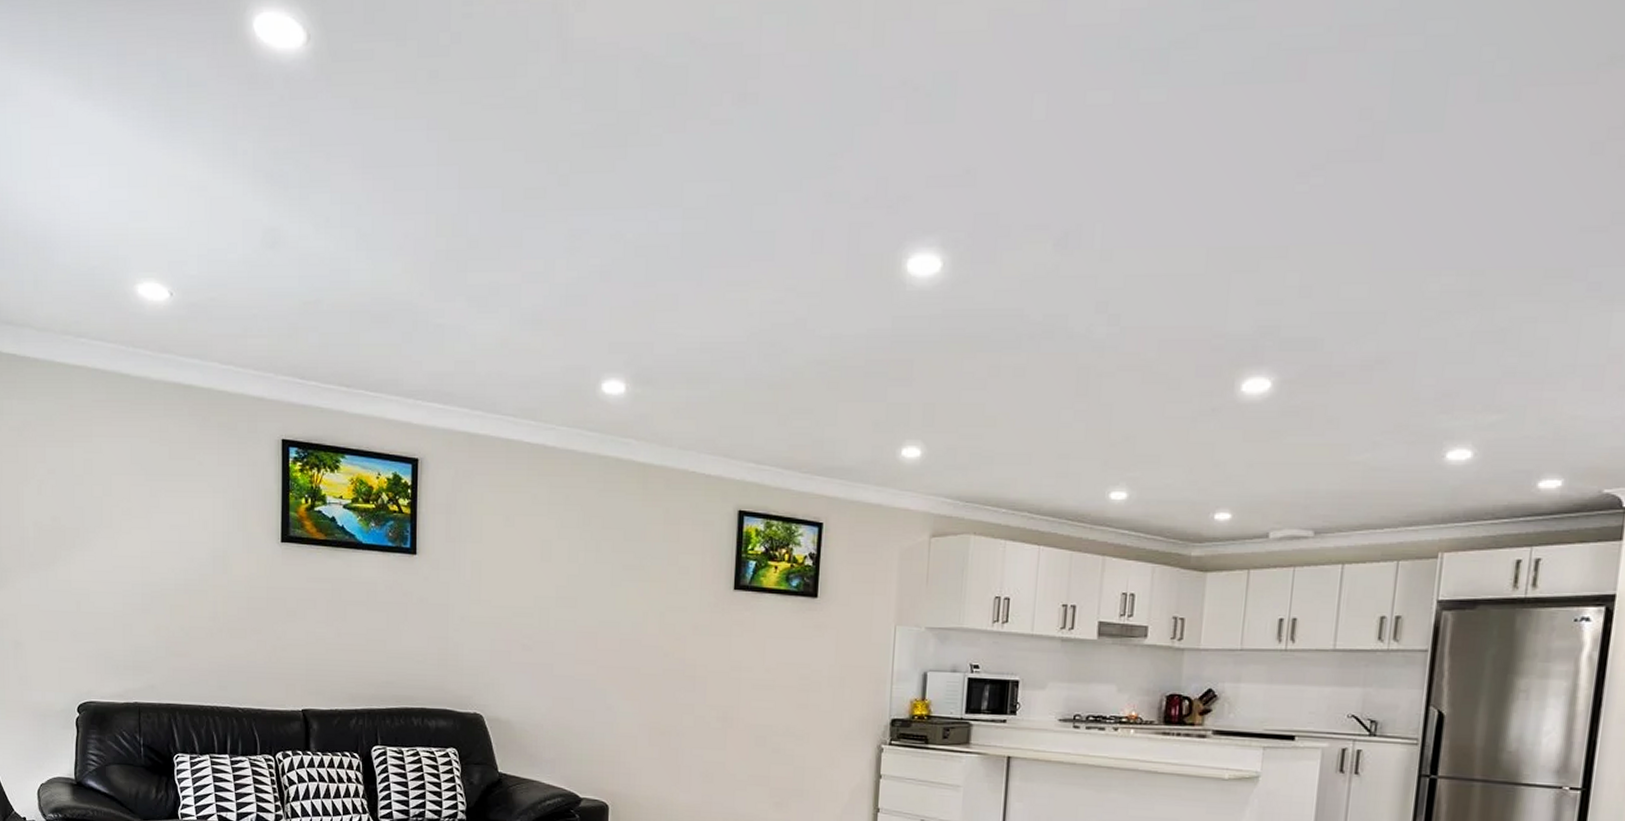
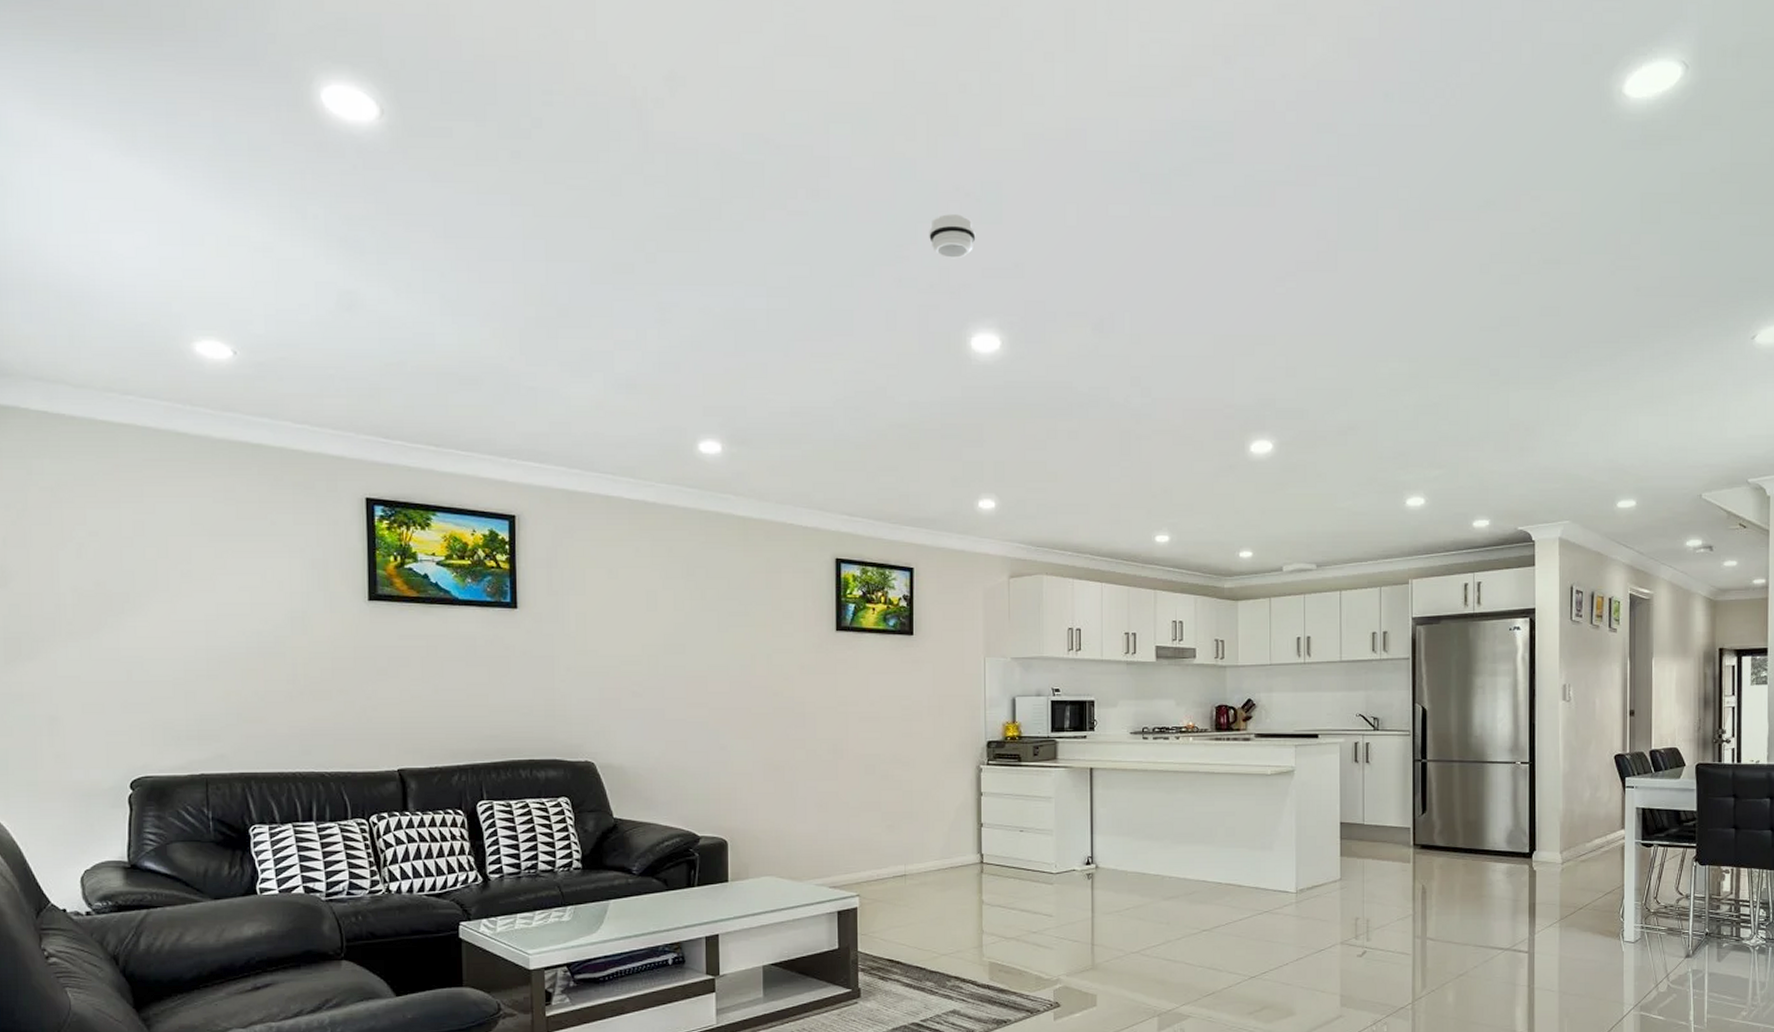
smoke detector: none [867,113,923,167] -> present [929,214,976,259]

